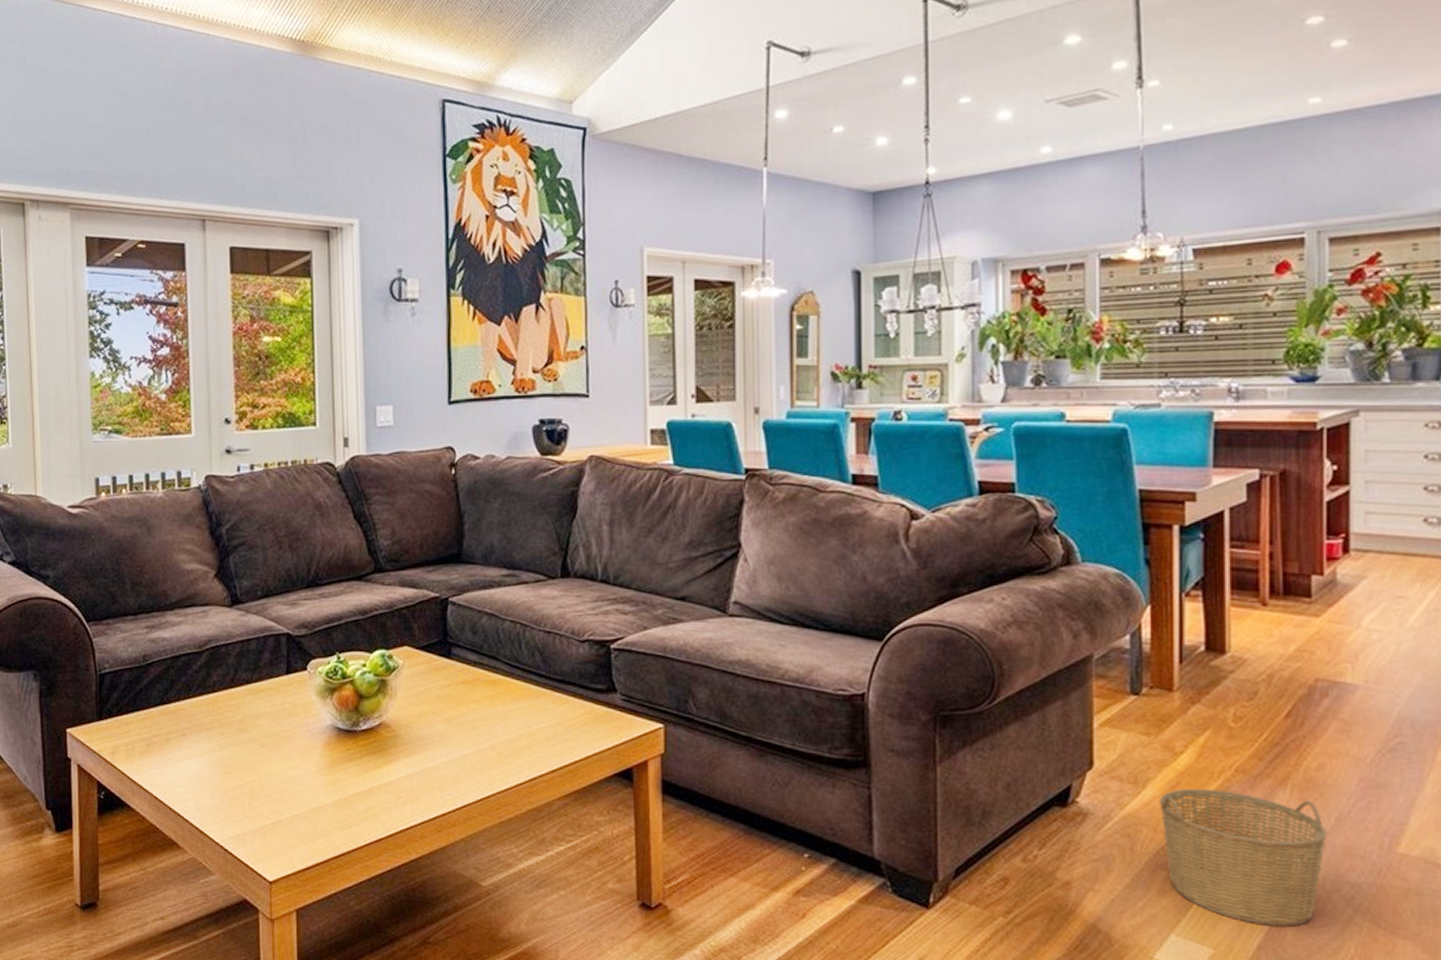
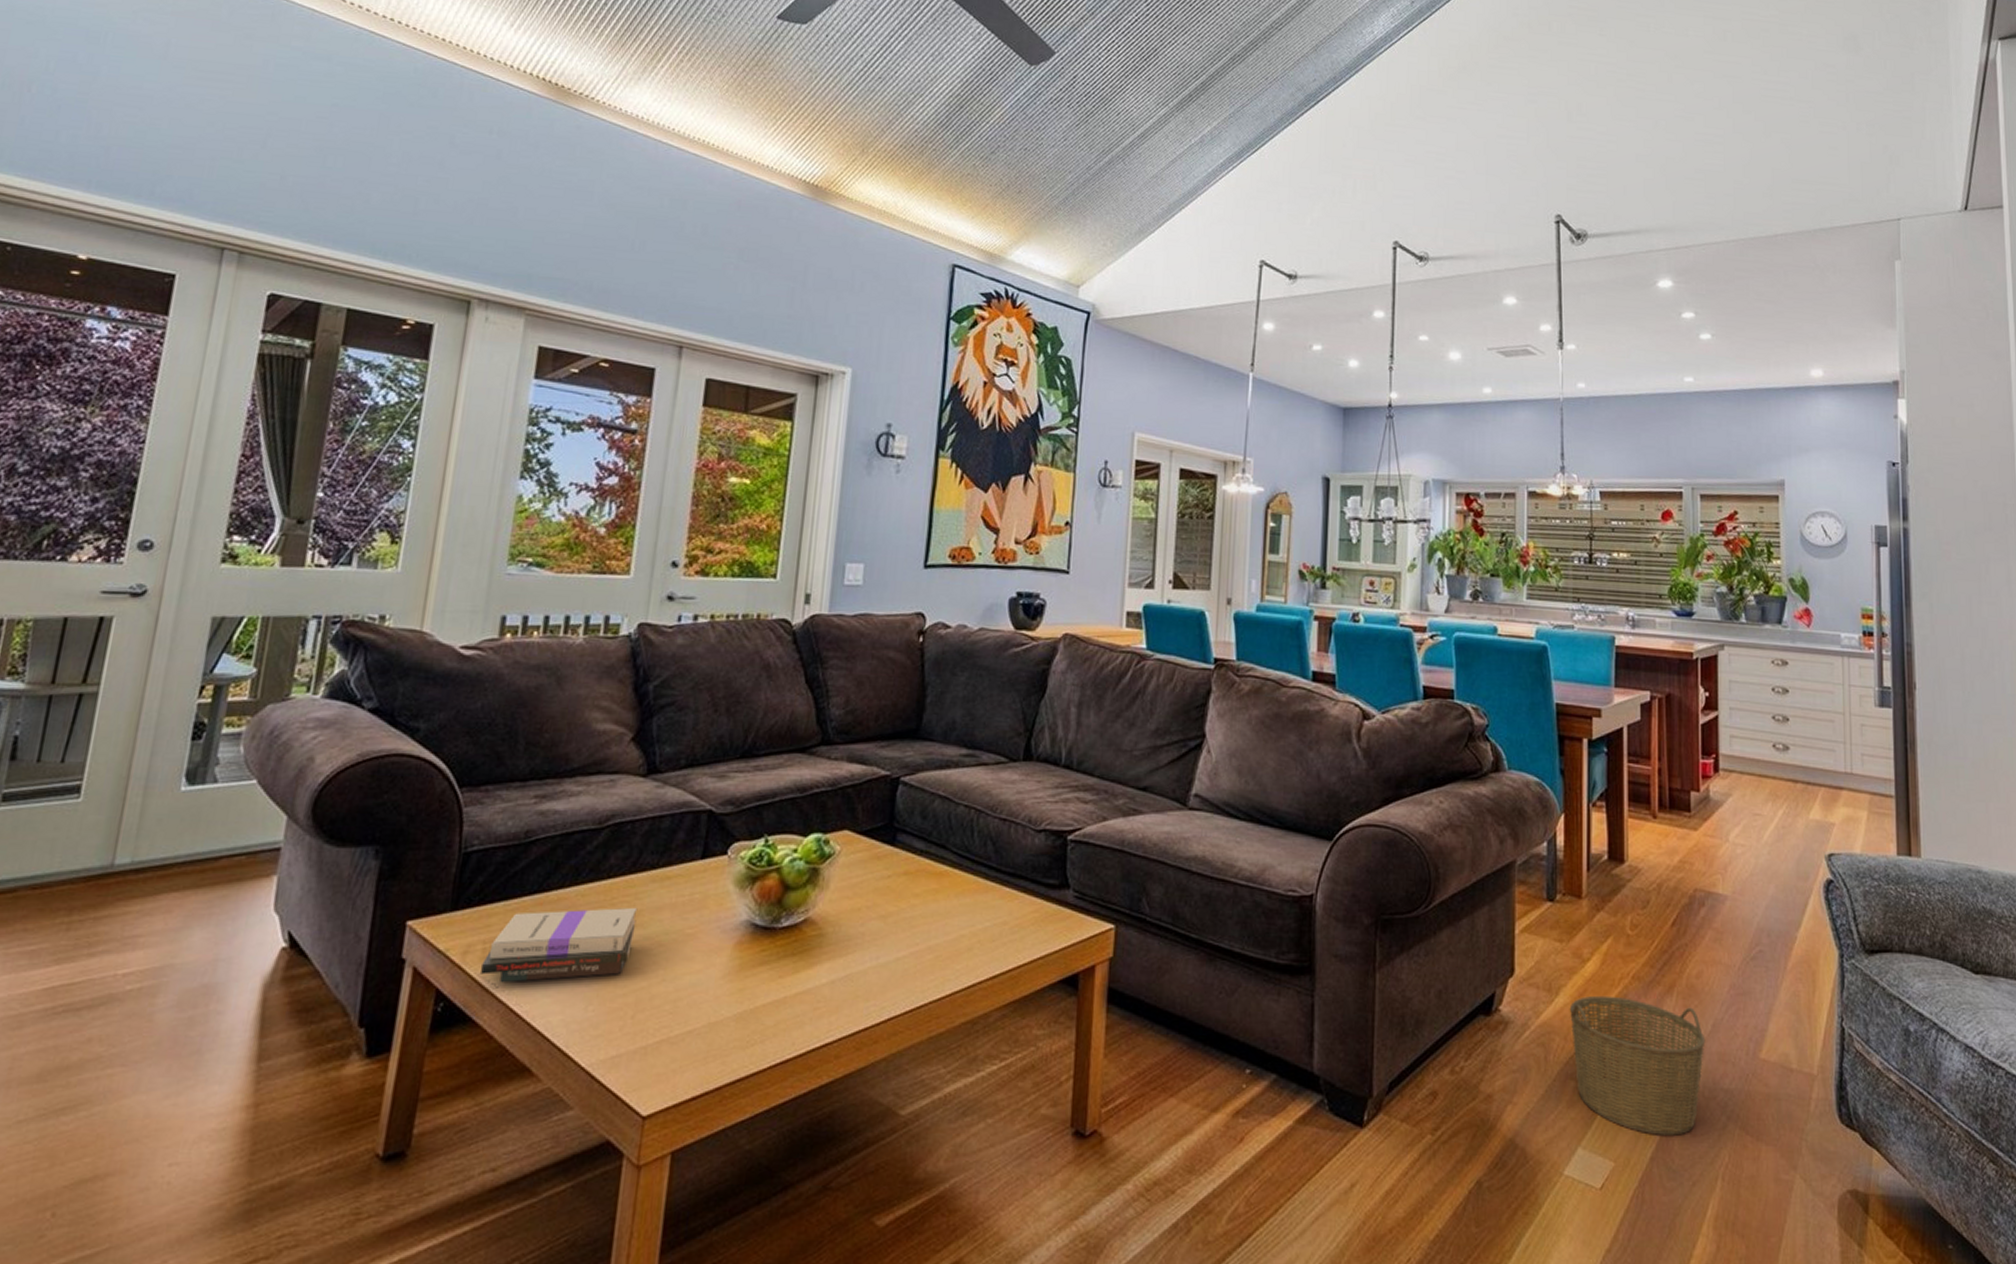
books: none [128,715,242,777] -> present [481,907,638,983]

